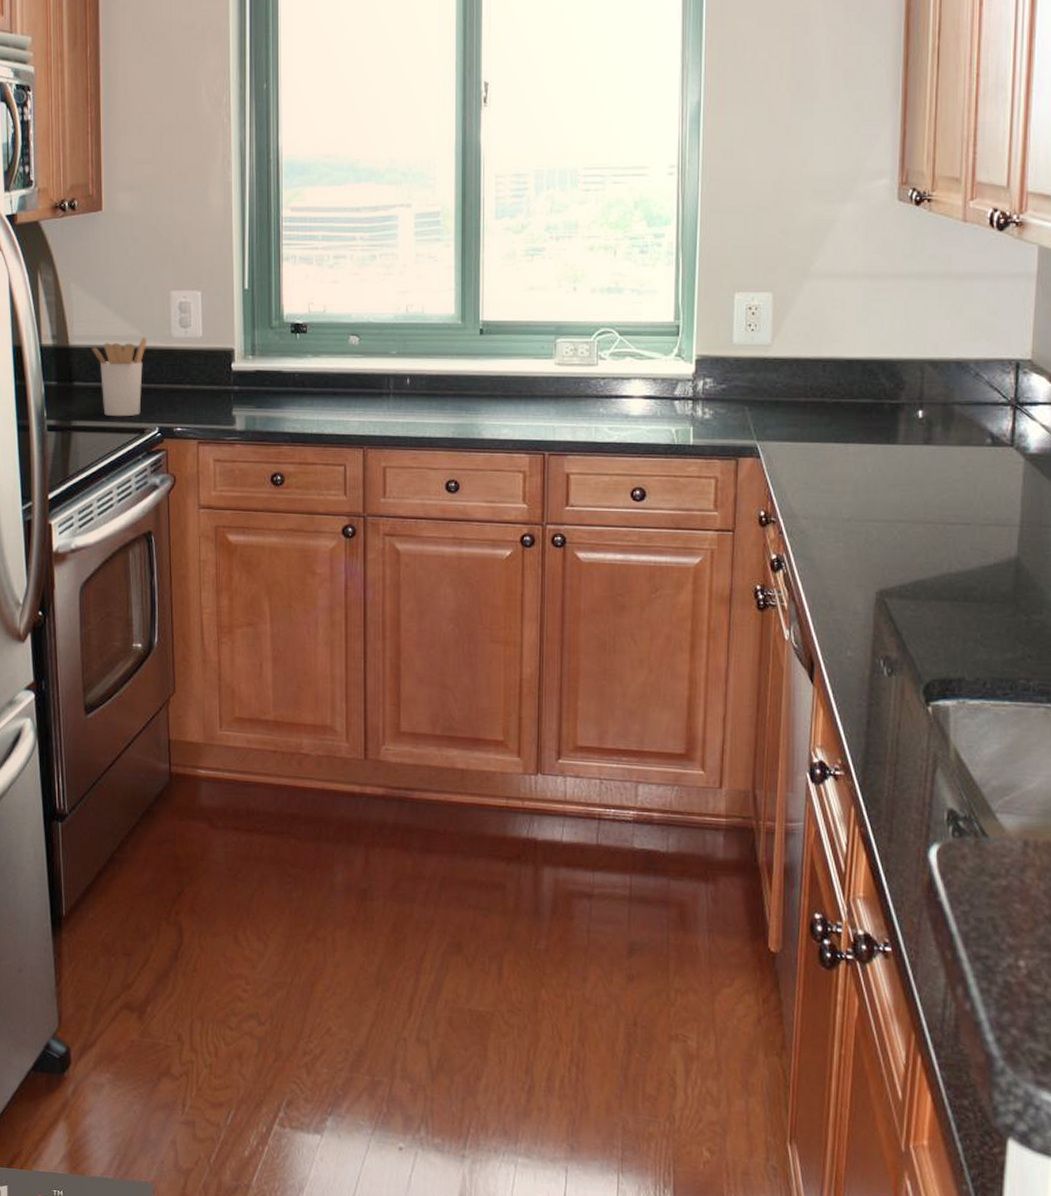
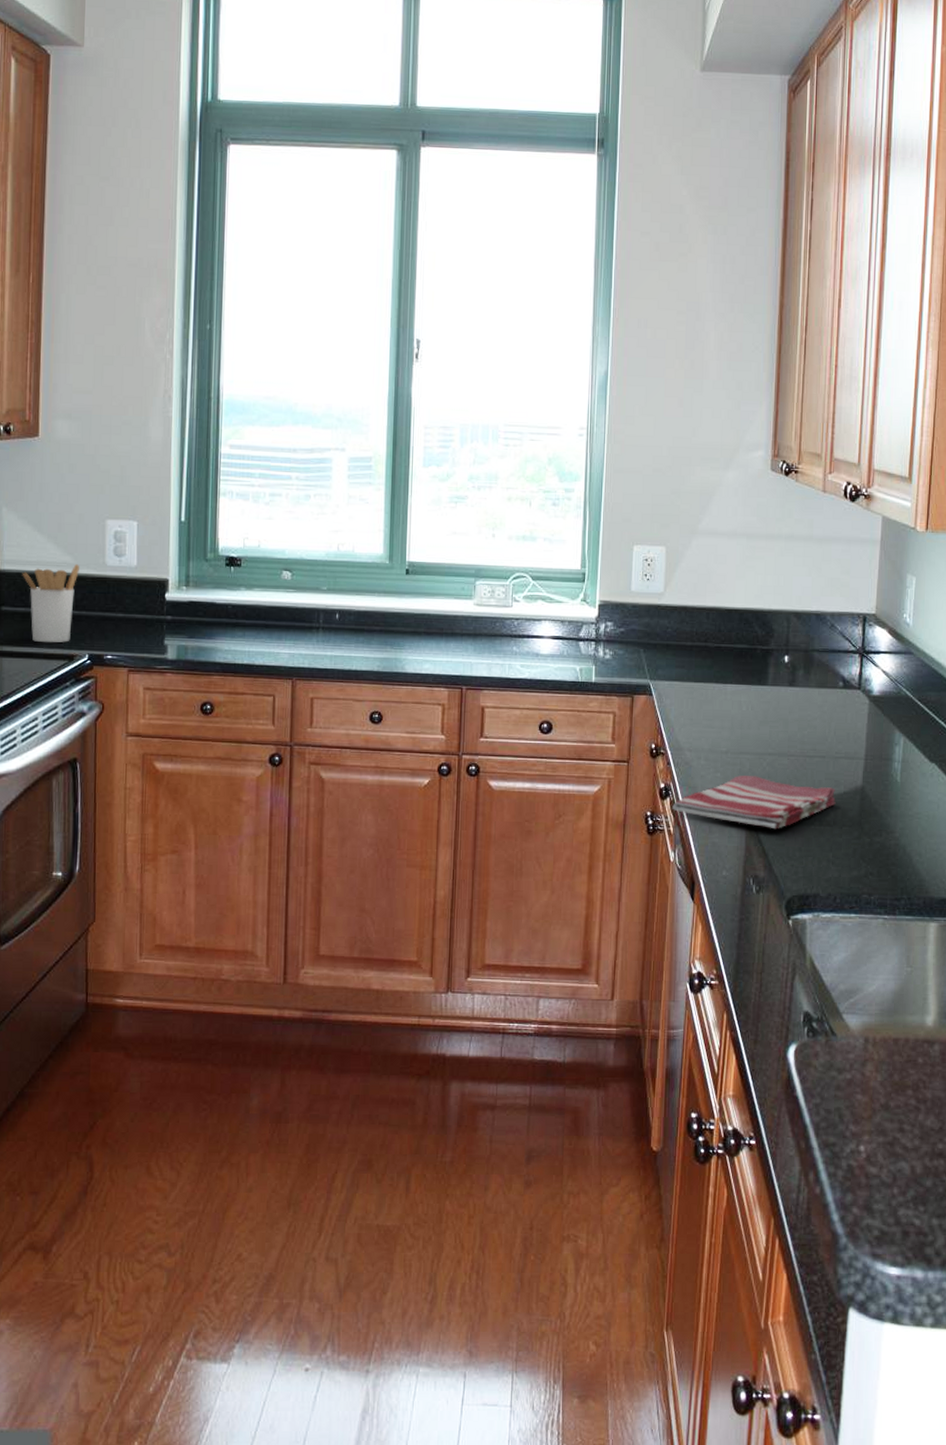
dish towel: none [786,545,984,606] -> present [672,776,836,830]

